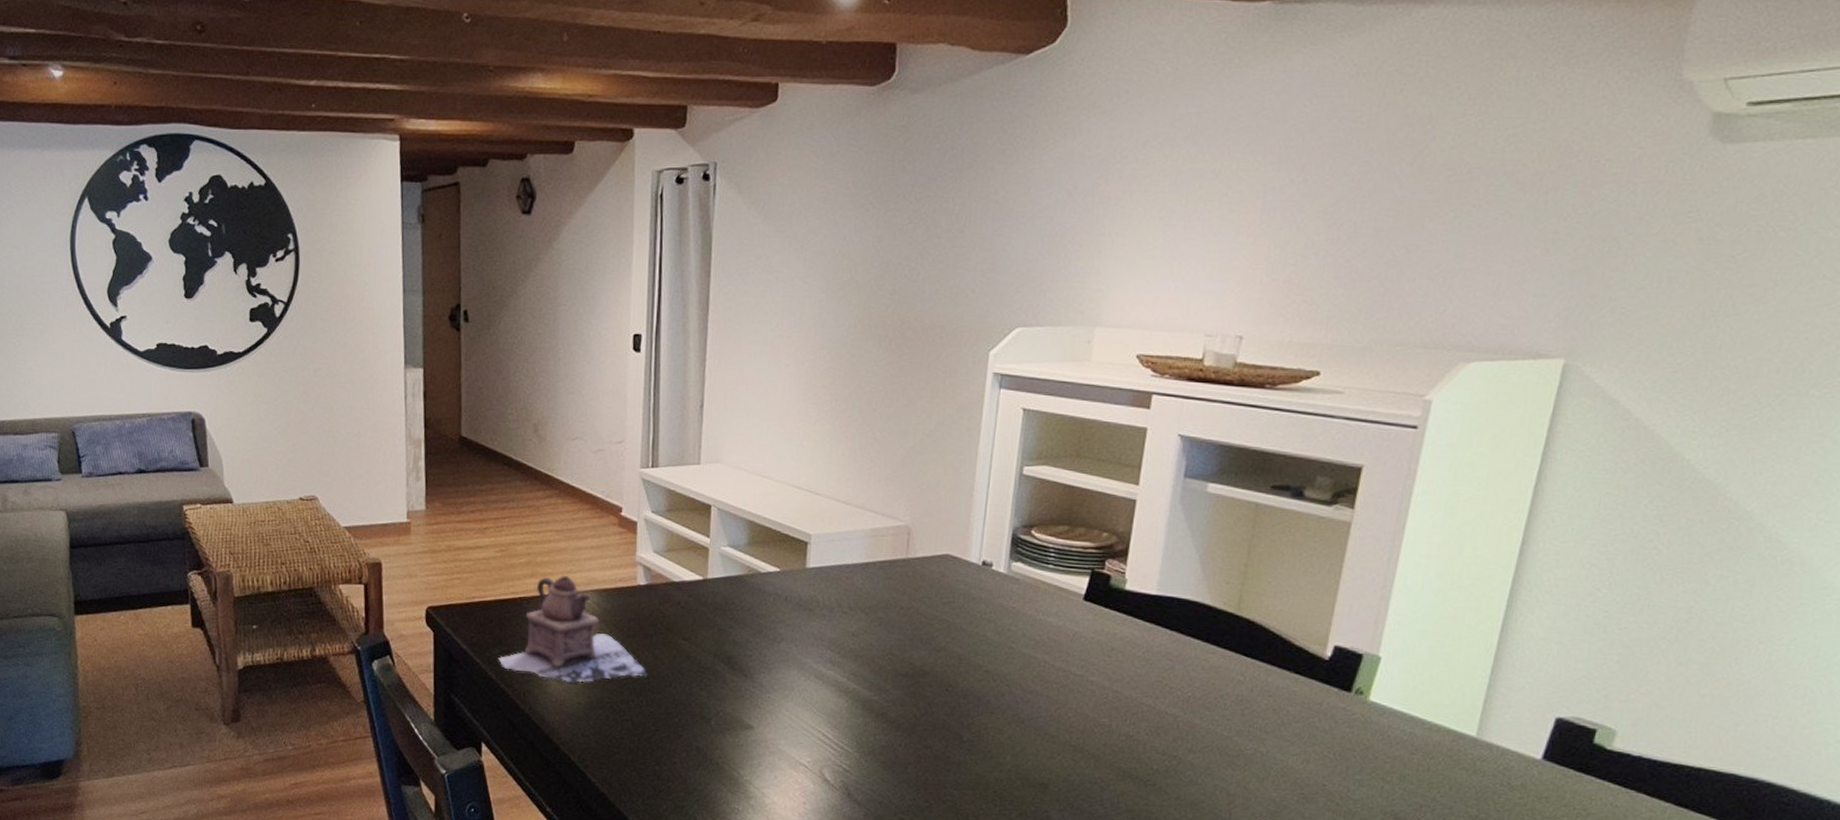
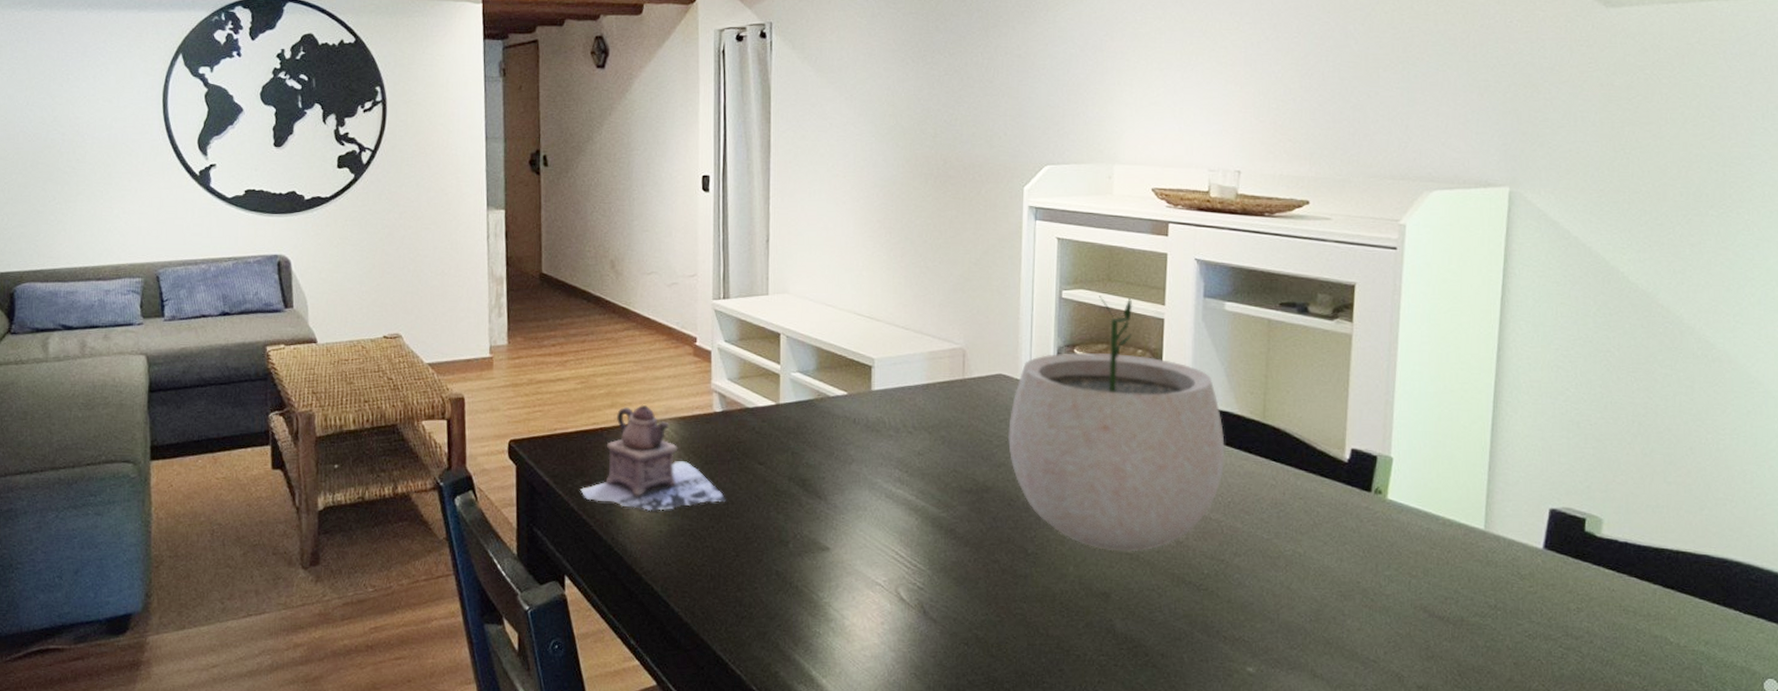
plant pot: none [950,473,1191,744] -> present [1008,296,1225,552]

